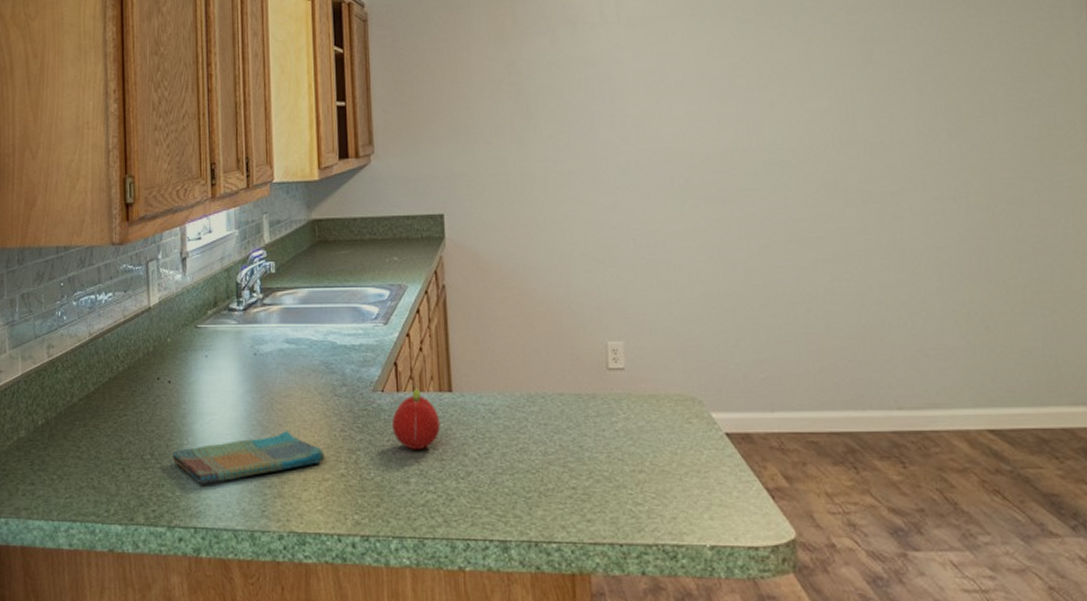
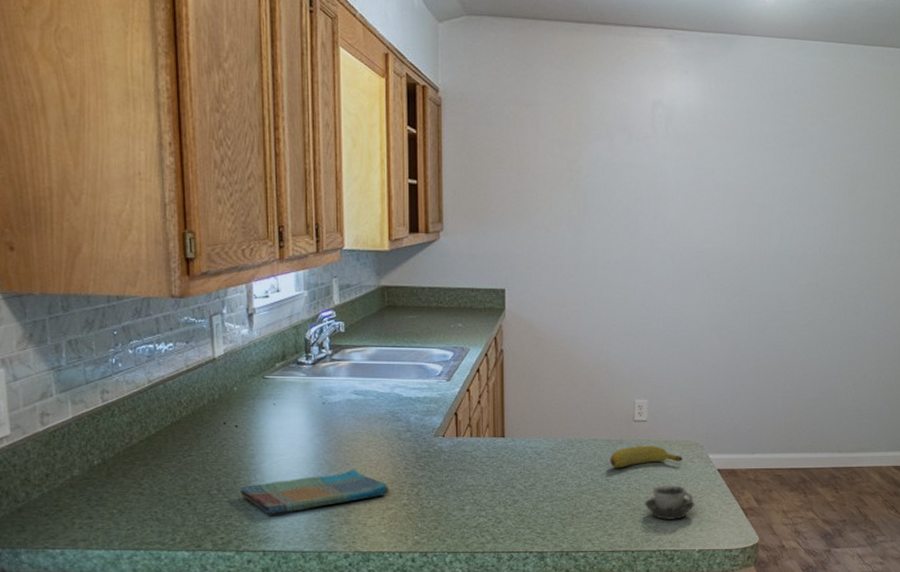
fruit: present [392,389,441,451] -> none [451,435,493,484]
banana: none [581,401,676,431] -> present [610,445,682,468]
cup: none [630,453,699,502] -> present [644,484,695,520]

